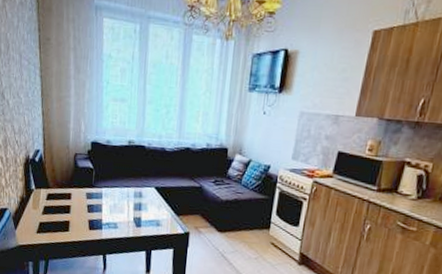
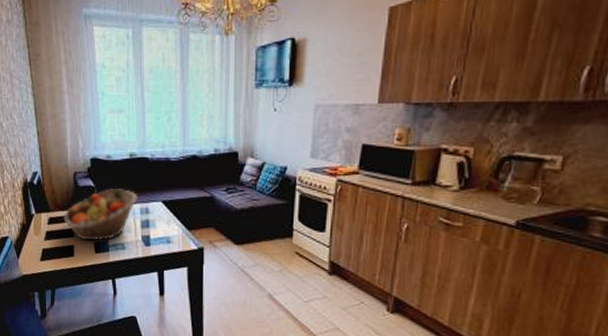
fruit basket: none [61,171,133,219] -> present [63,189,138,241]

